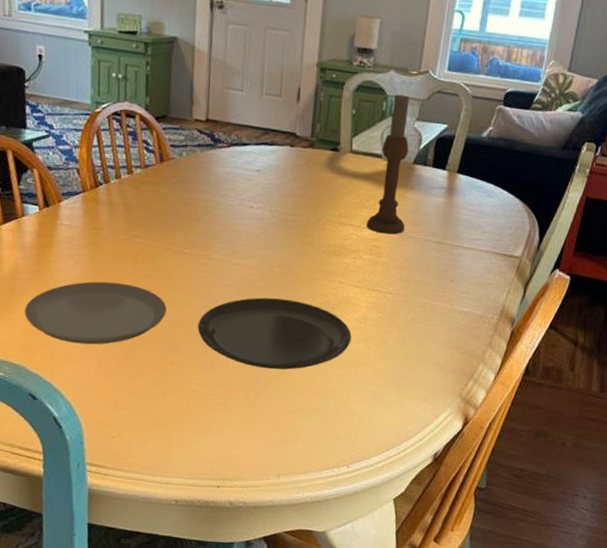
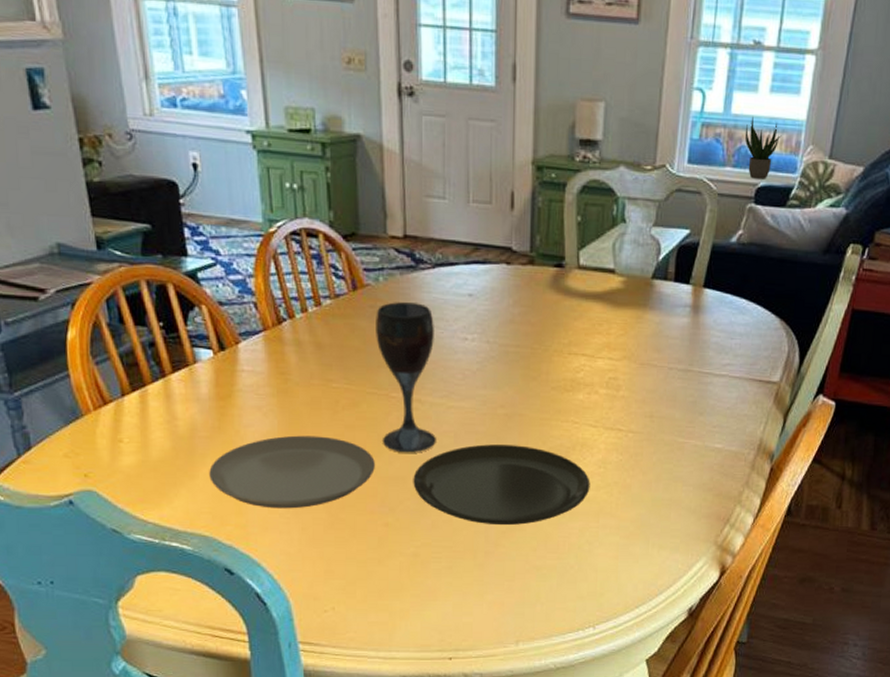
cup: none [175,173,226,302] -> present [376,301,436,453]
candlestick: present [367,94,410,235] -> none [601,194,646,364]
potted plant: none [496,35,528,87] -> present [744,116,782,180]

